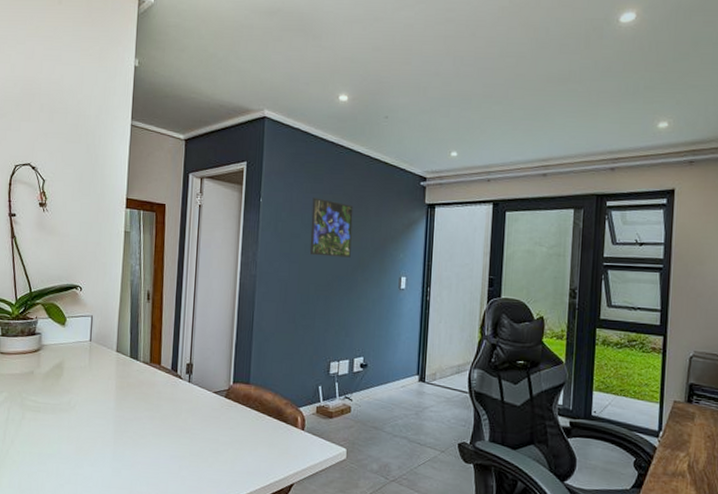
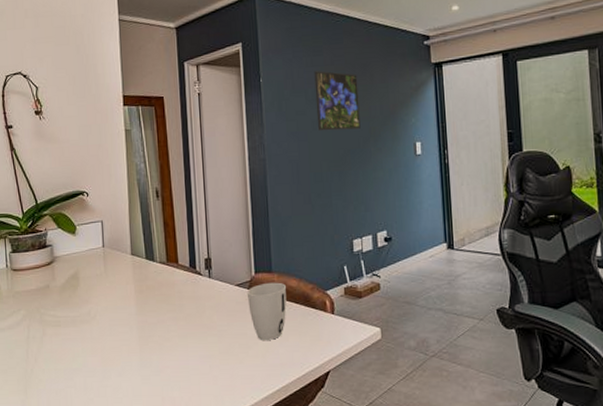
cup: none [223,393,261,448] -> present [246,282,287,340]

